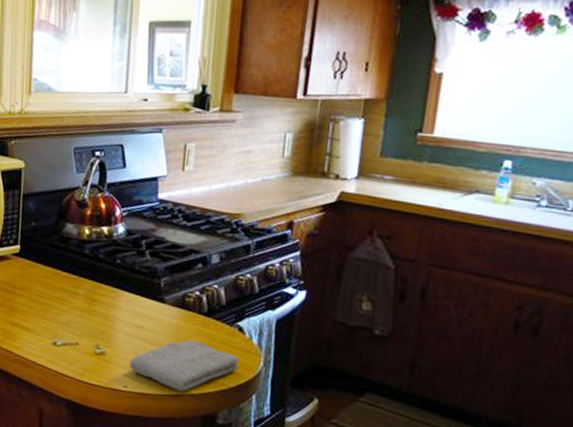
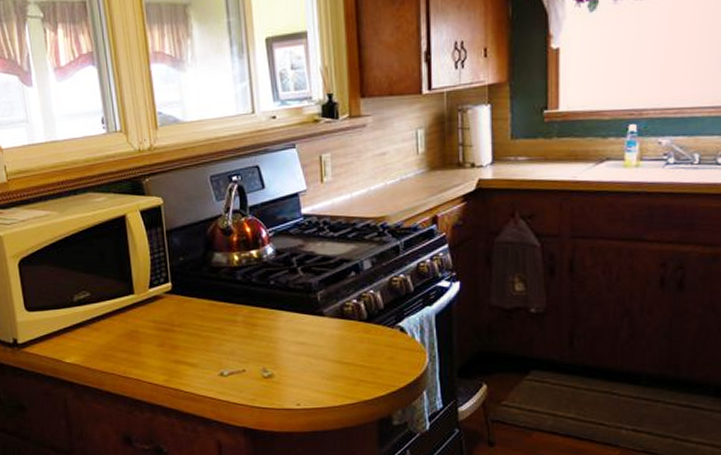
washcloth: present [129,339,240,392] -> none [299,348,406,400]

